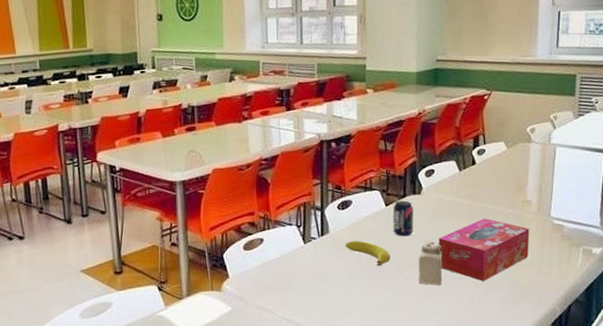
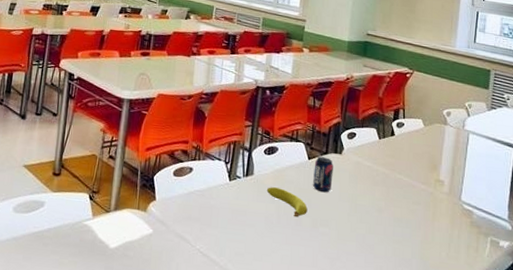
salt shaker: present [418,241,443,286] -> none [331,202,357,248]
tissue box: present [438,218,530,281] -> none [353,189,441,253]

